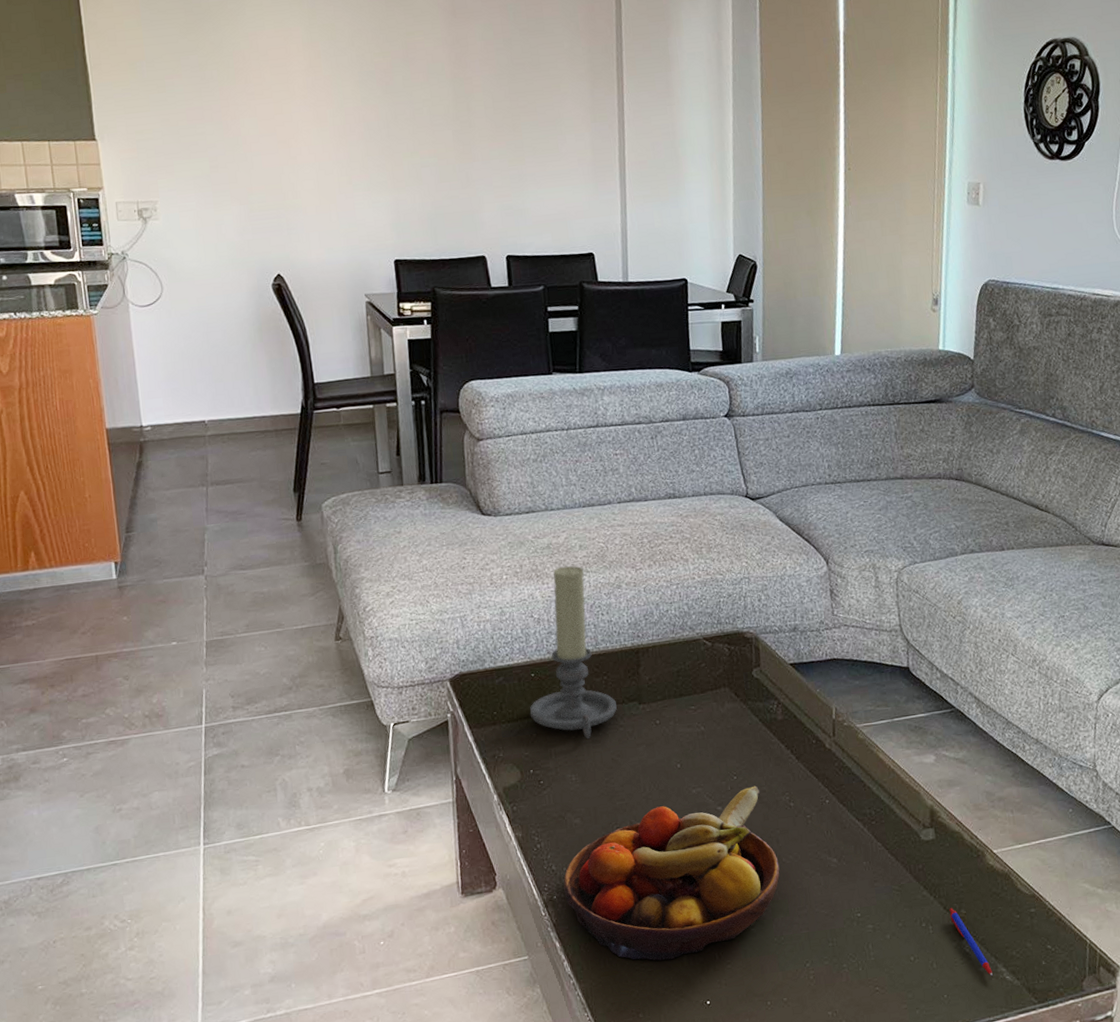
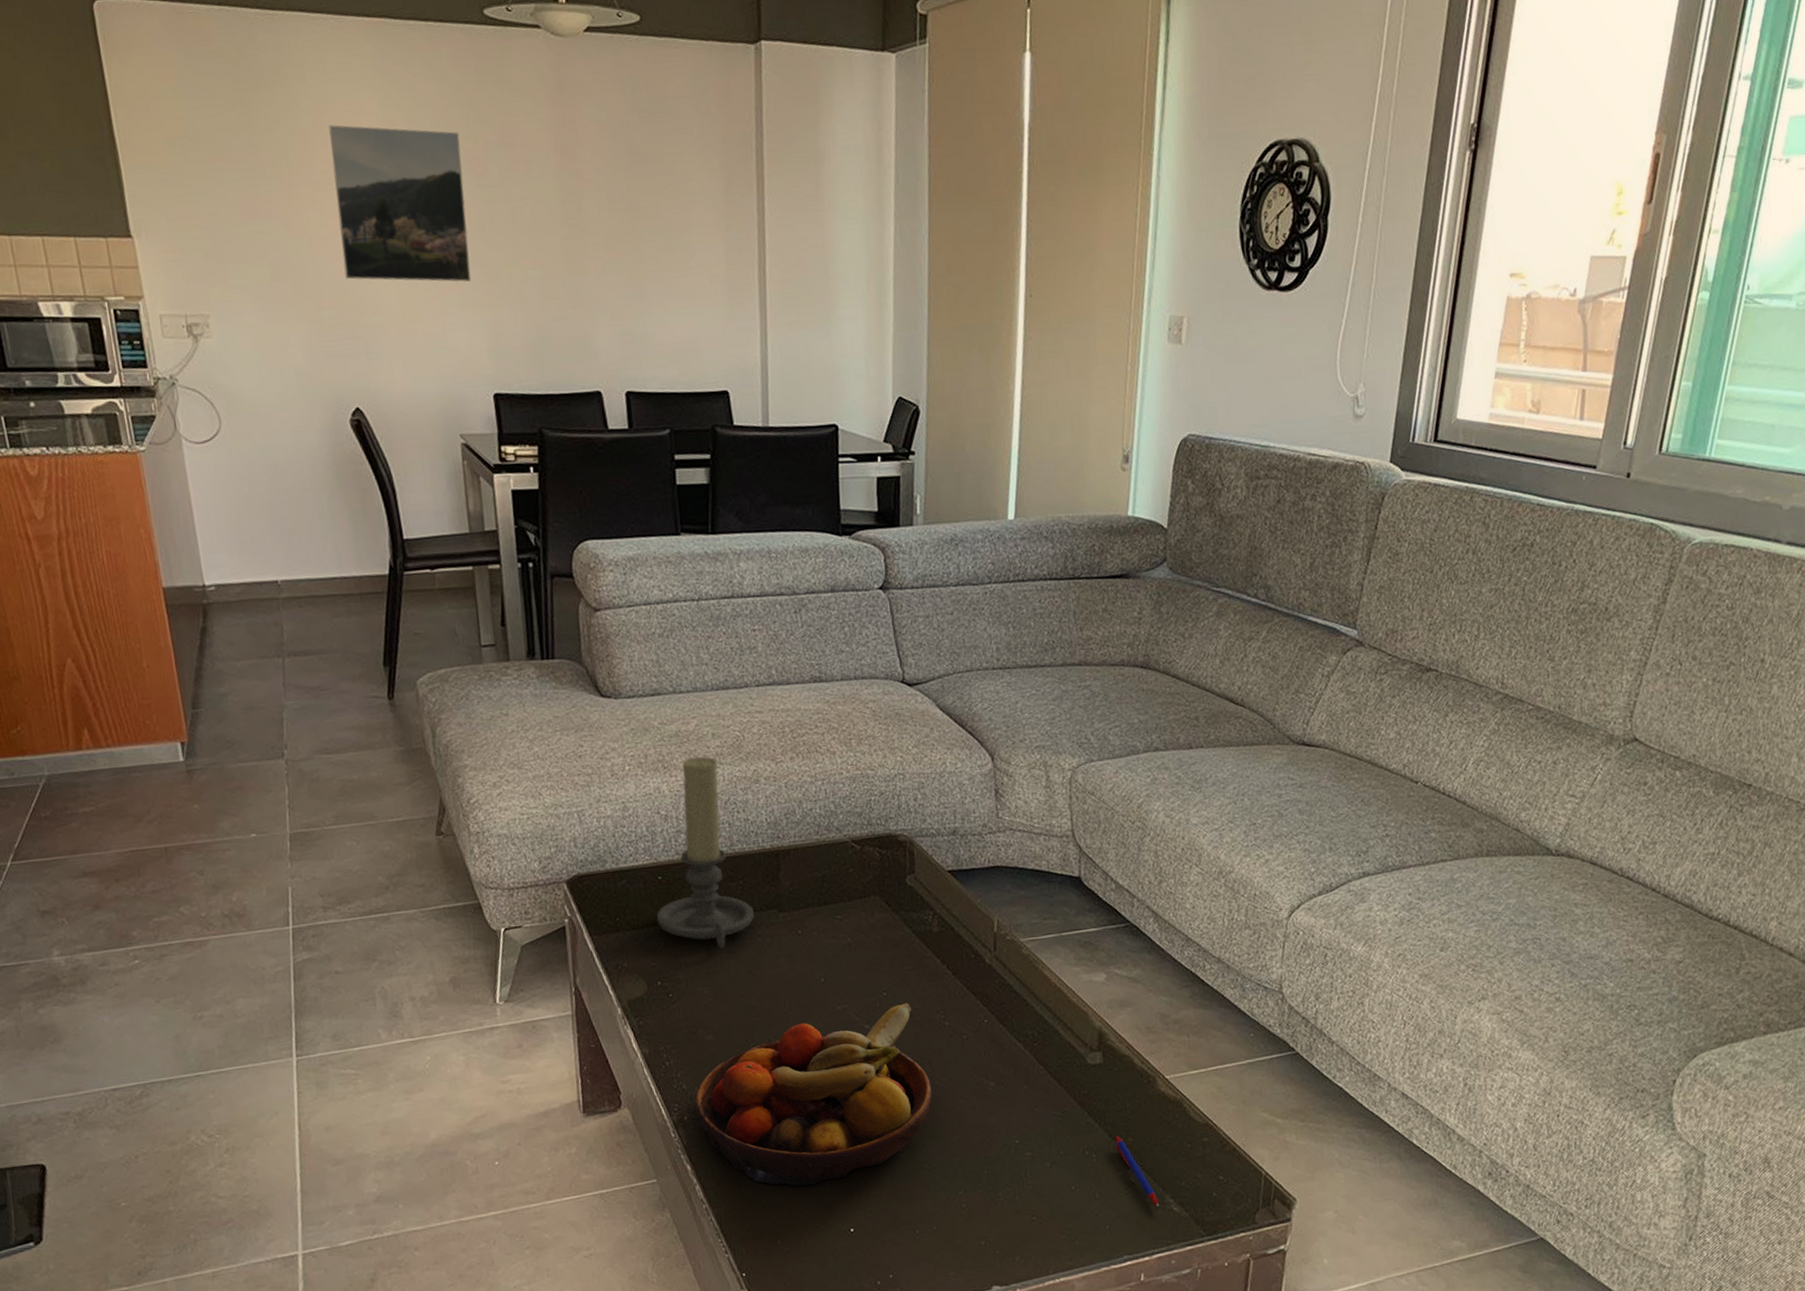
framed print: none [263,47,378,170] -> present [329,125,471,282]

